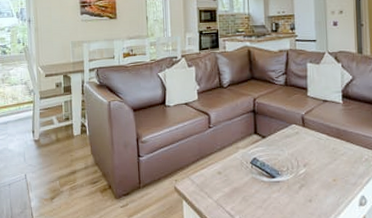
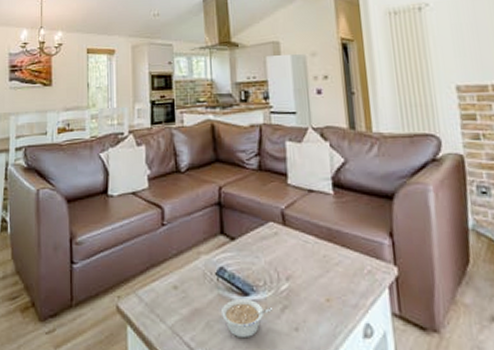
legume: none [253,180,292,208] -> present [220,298,272,339]

